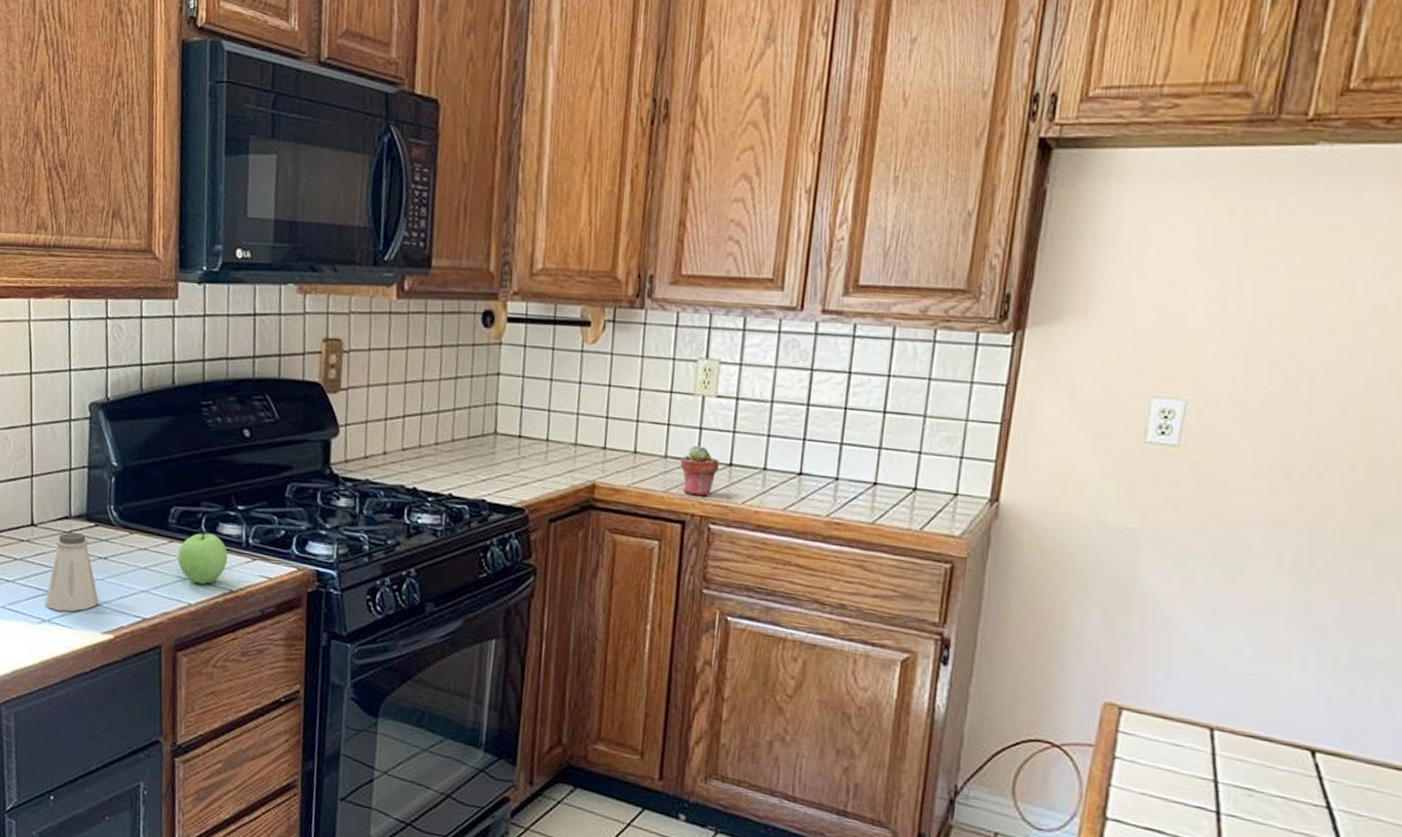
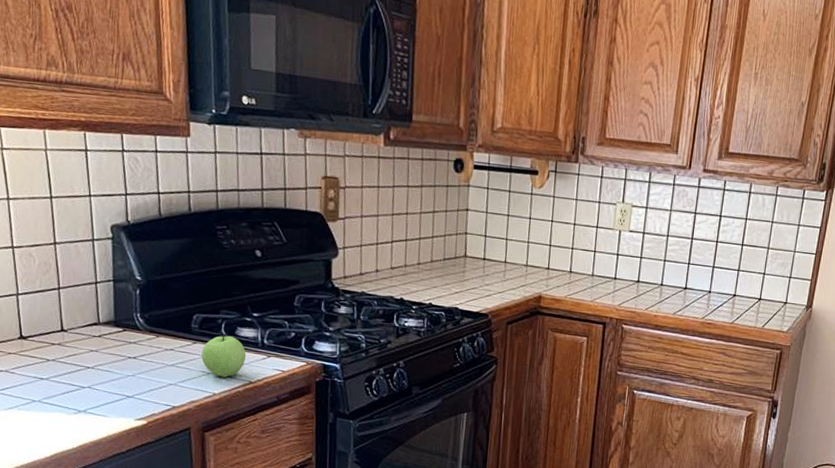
saltshaker: present [45,532,99,612] -> none [80,336,130,403]
potted succulent: present [680,445,720,497] -> none [602,267,631,305]

